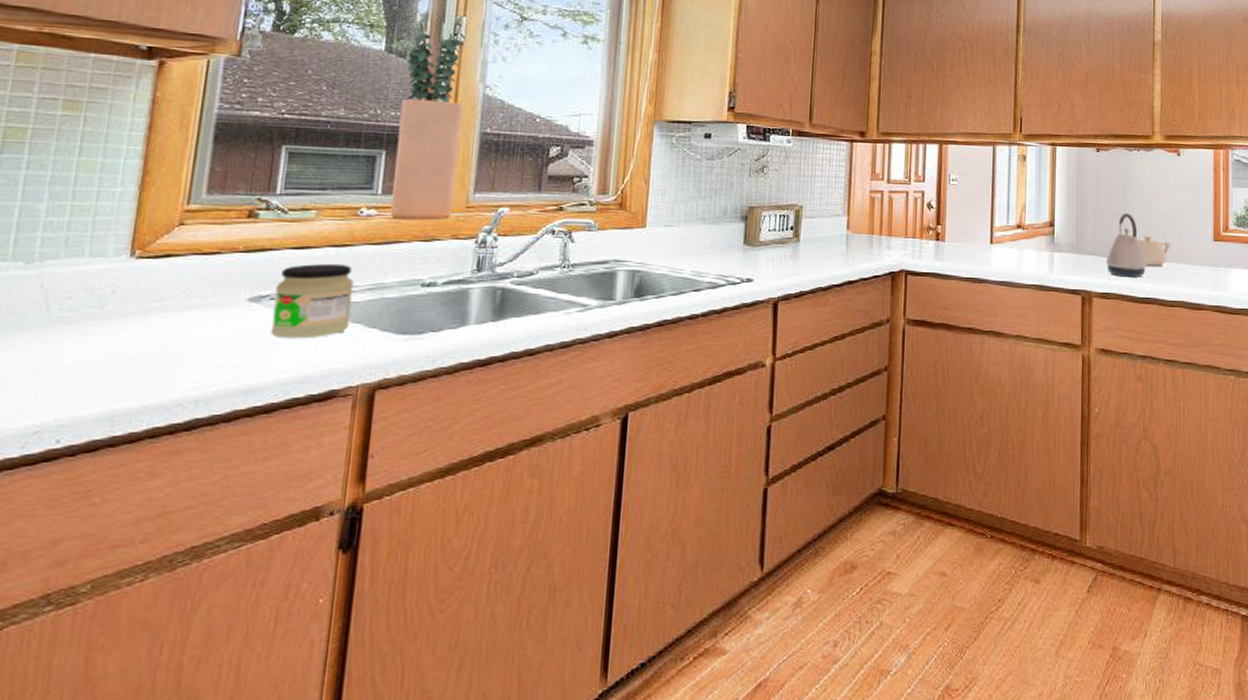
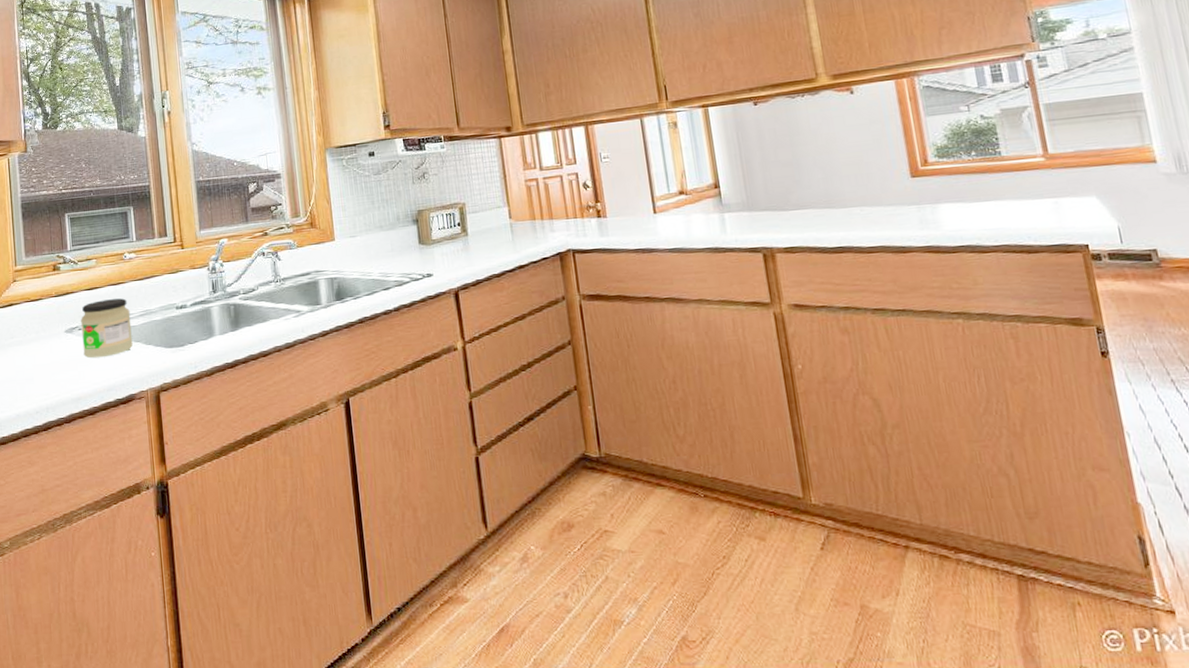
vase: present [390,22,466,221] -> none [134,97,187,259]
kettle: present [1105,213,1147,277] -> none [784,163,834,229]
teapot: present [1138,235,1170,266] -> none [817,182,859,214]

